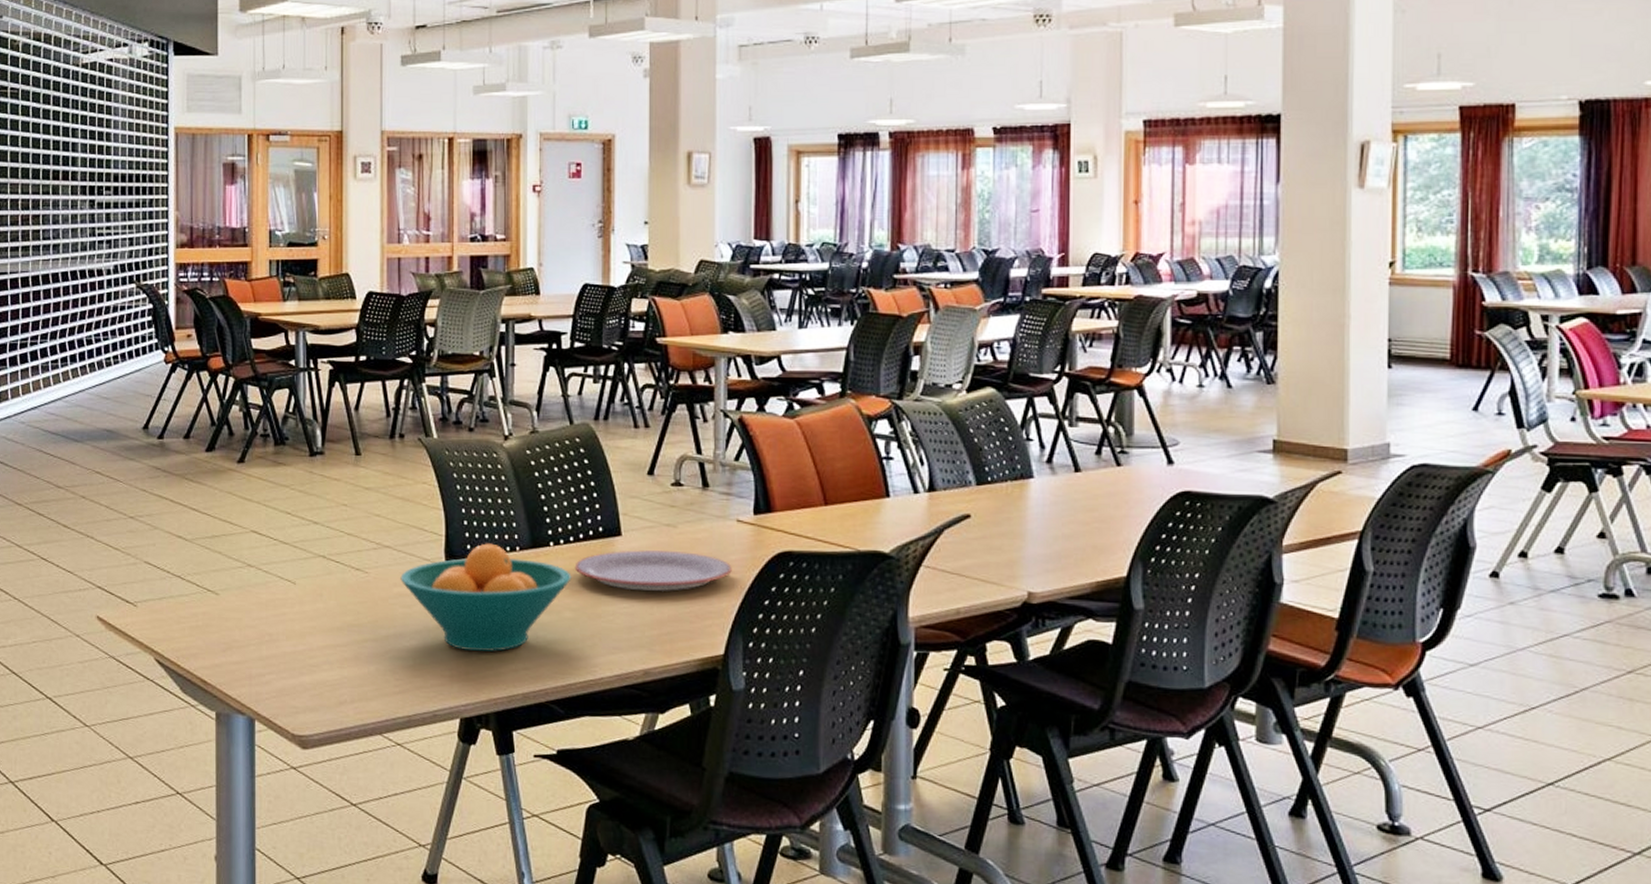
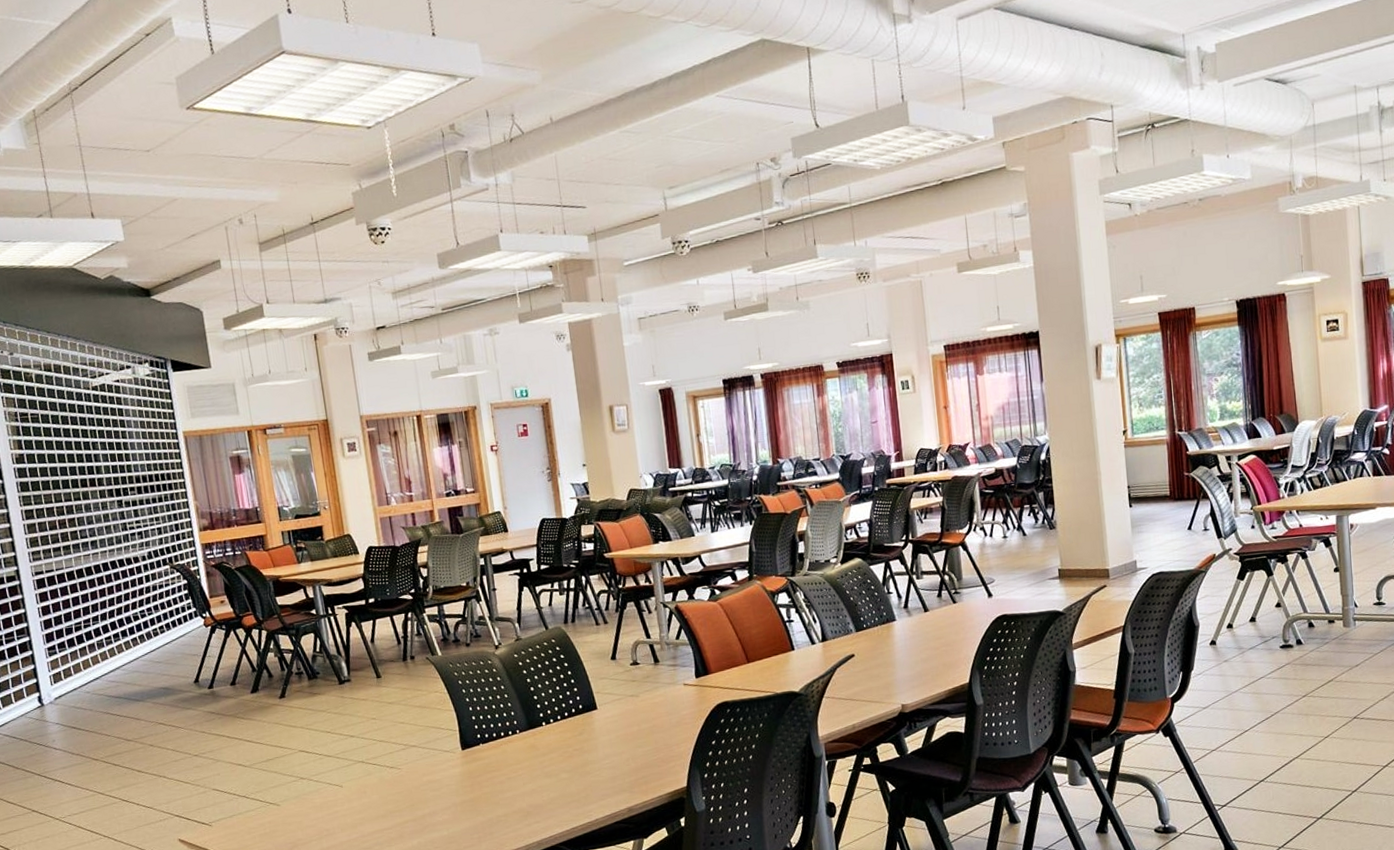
fruit bowl: present [400,543,572,652] -> none [427,730,563,816]
plate: present [574,550,732,592] -> none [564,713,685,750]

